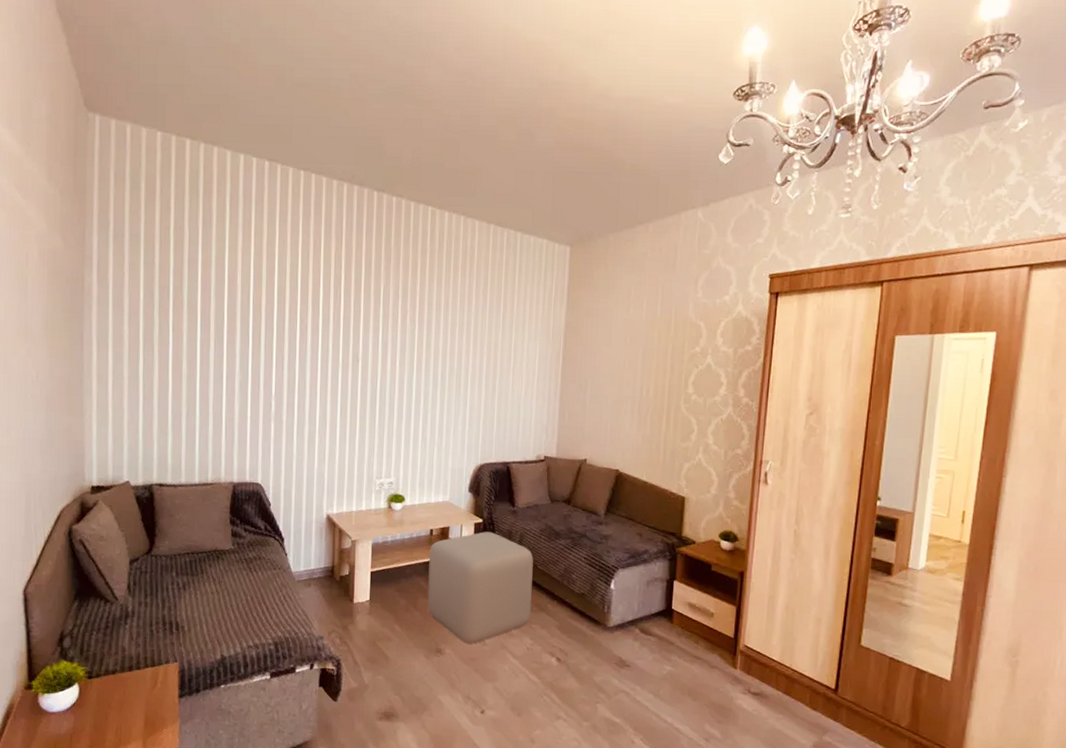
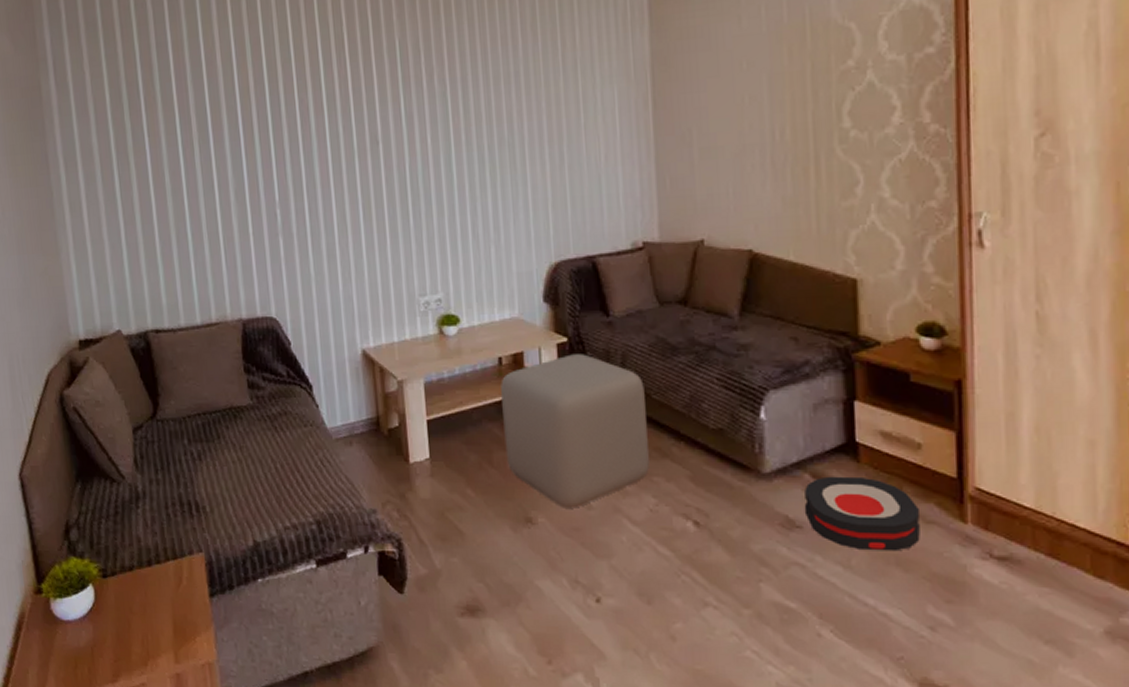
robot vacuum: none [632,631,707,686] -> present [804,476,920,552]

